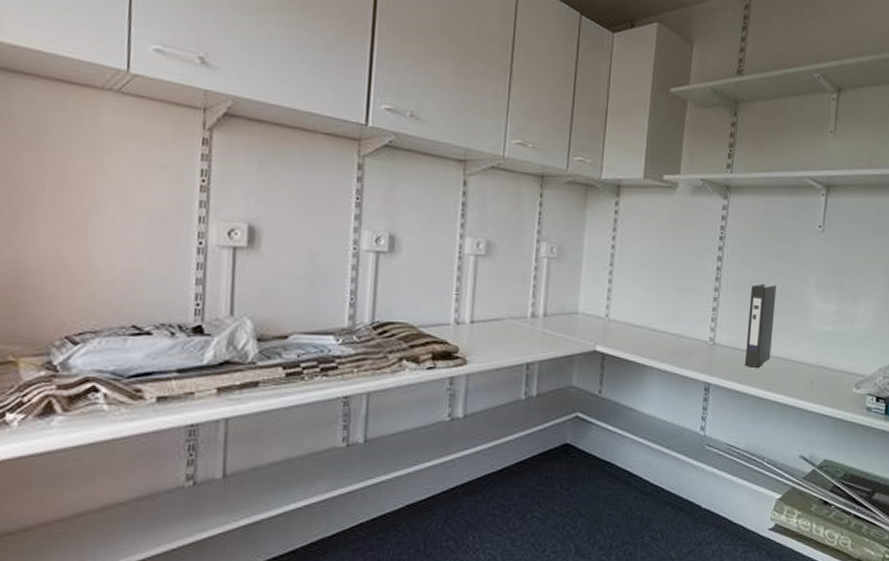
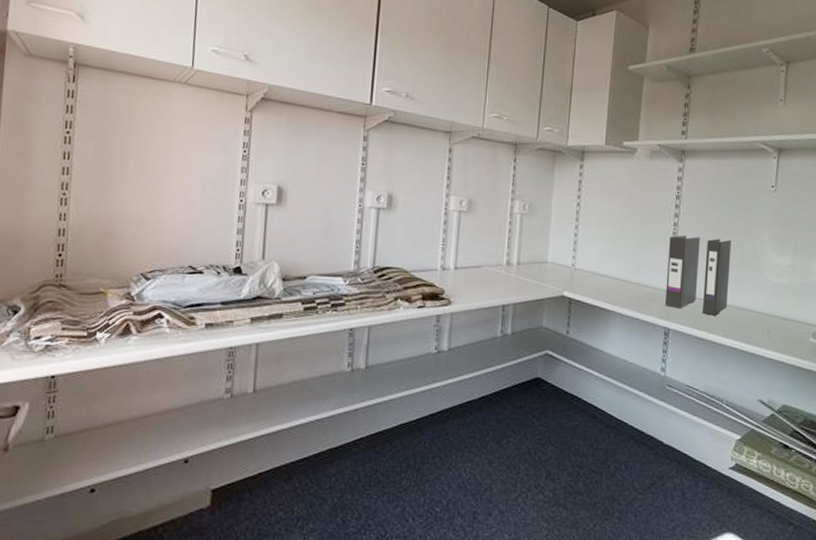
binder: none [706,280,744,362] -> present [665,235,700,310]

